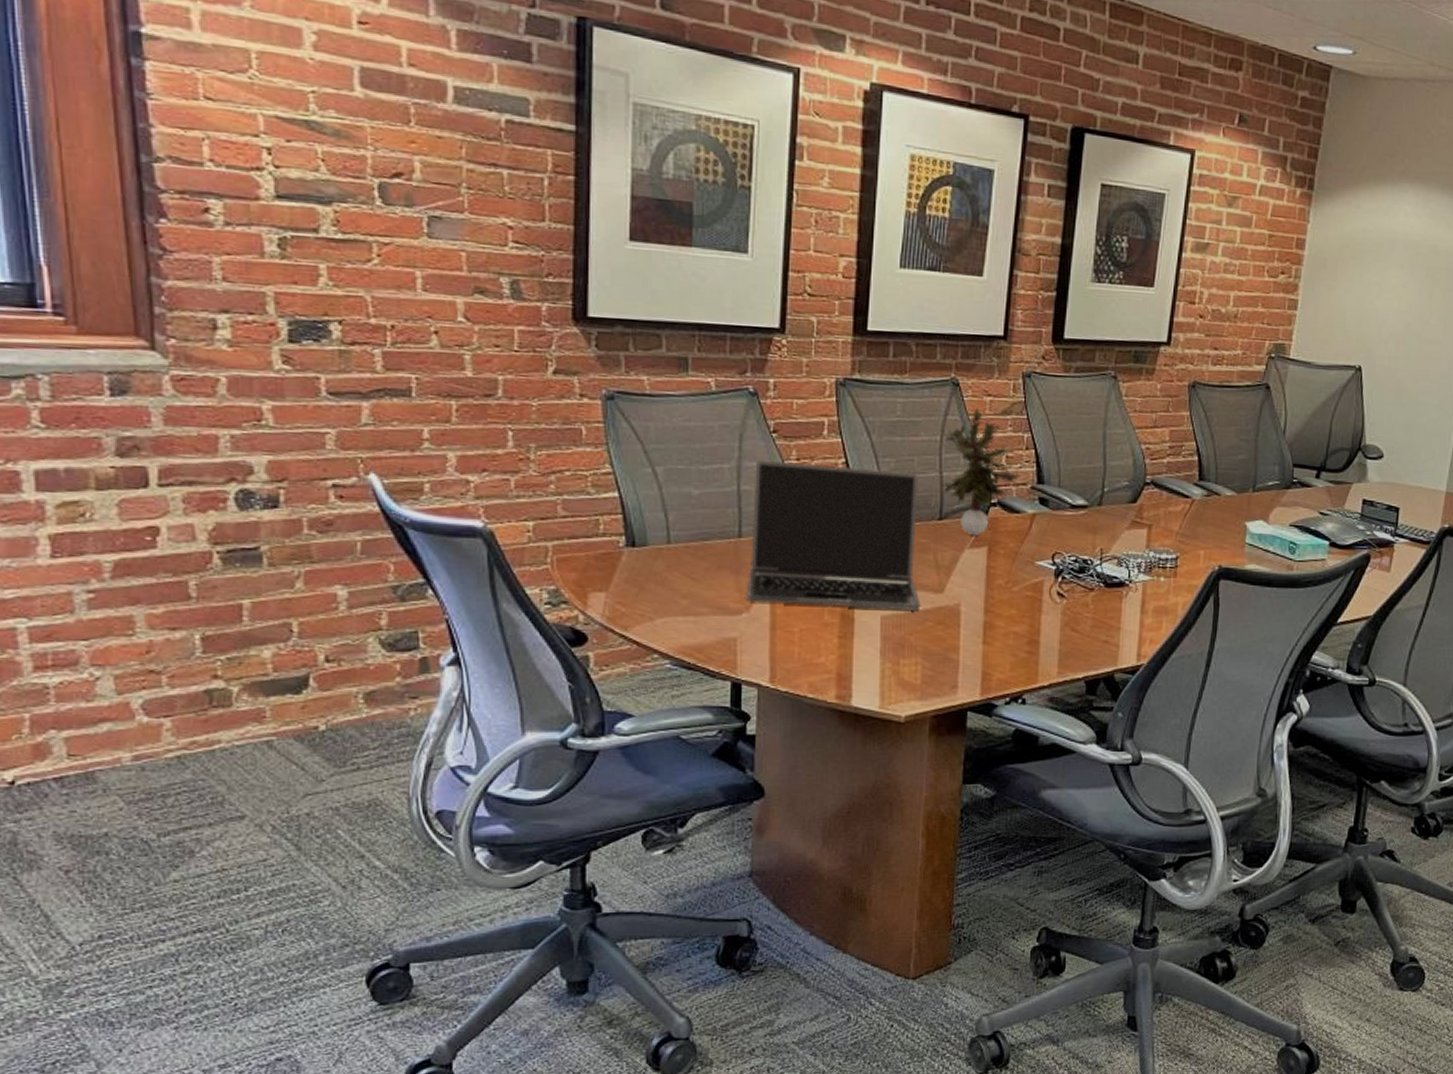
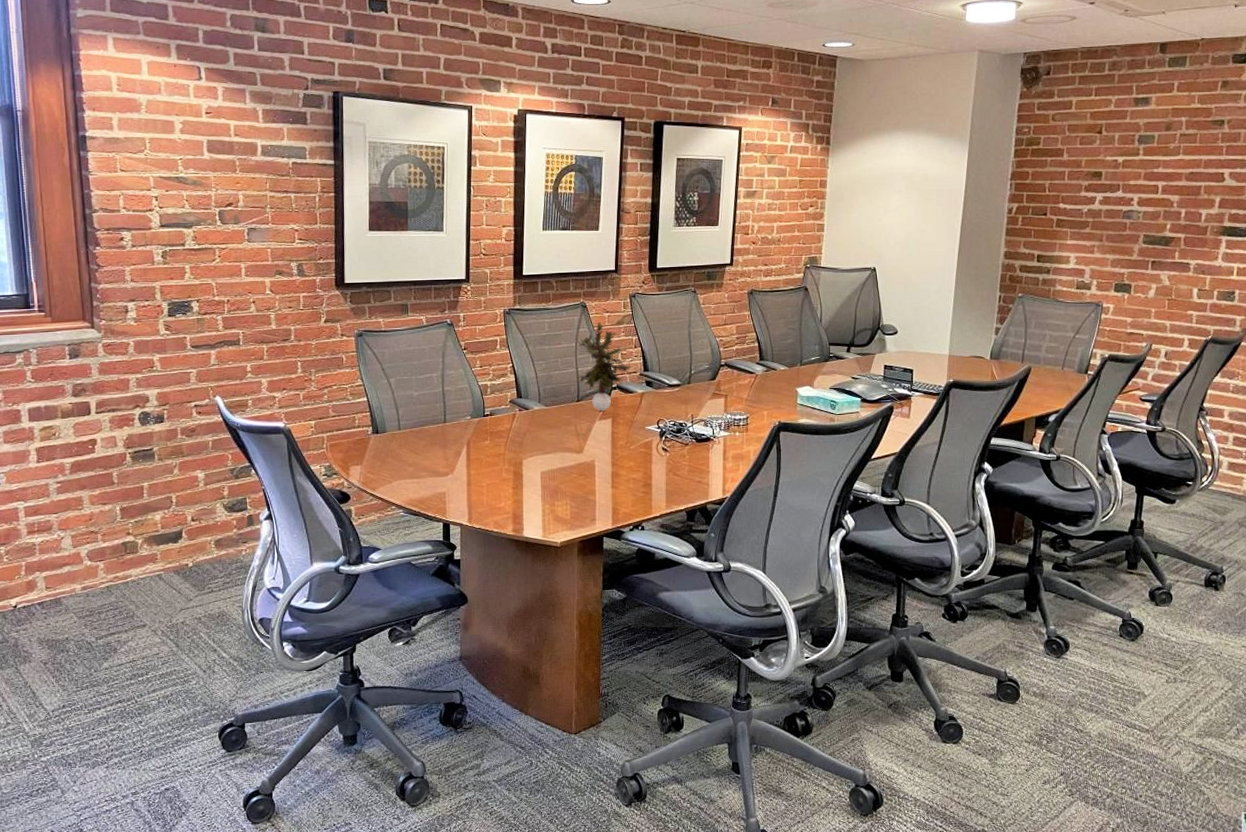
laptop: present [747,461,921,610] -> none [451,369,567,467]

